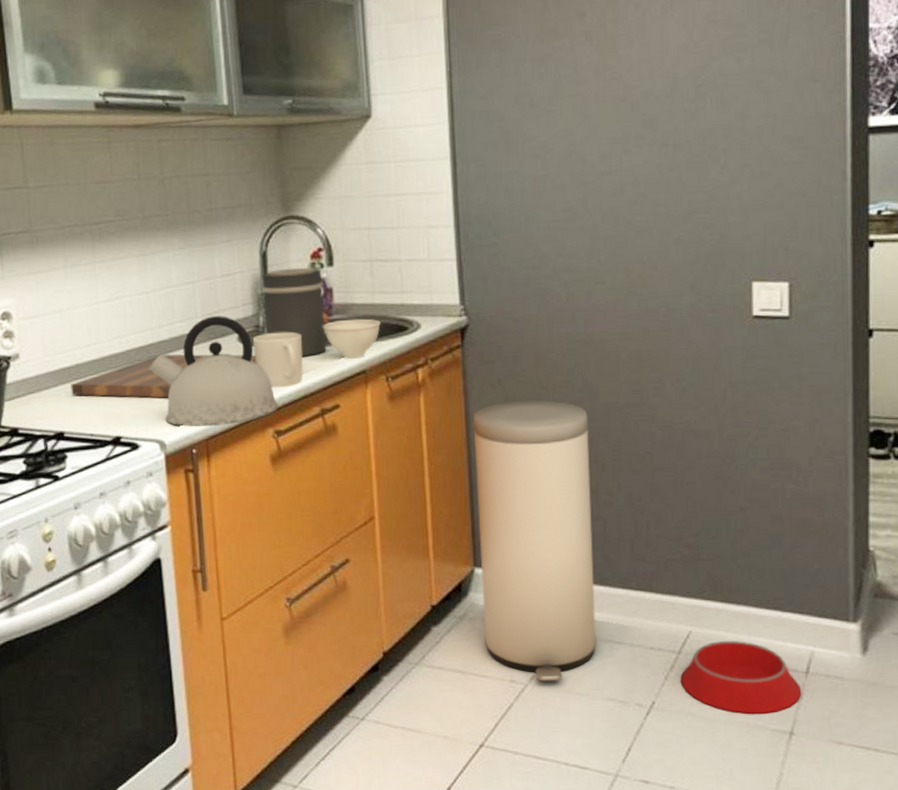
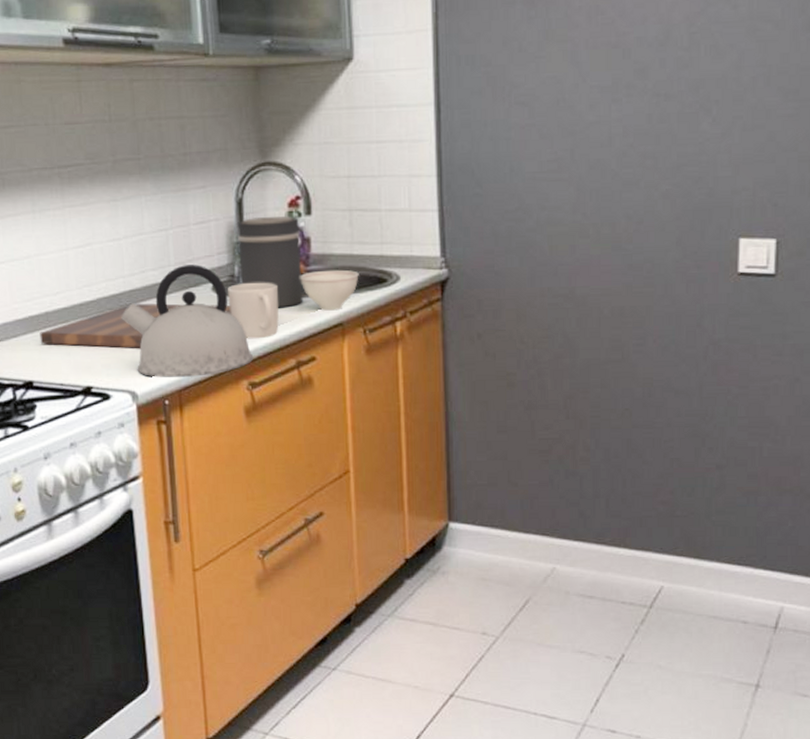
pedal bin: present [474,400,597,682] -> none [452,356,569,634]
pet bowl: present [680,641,802,715] -> none [650,596,770,668]

